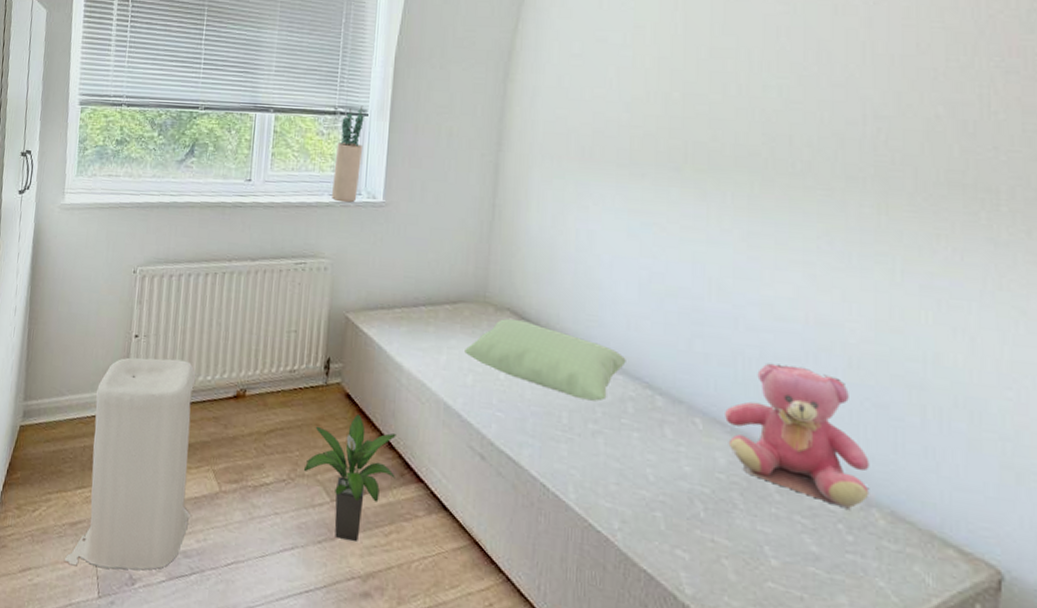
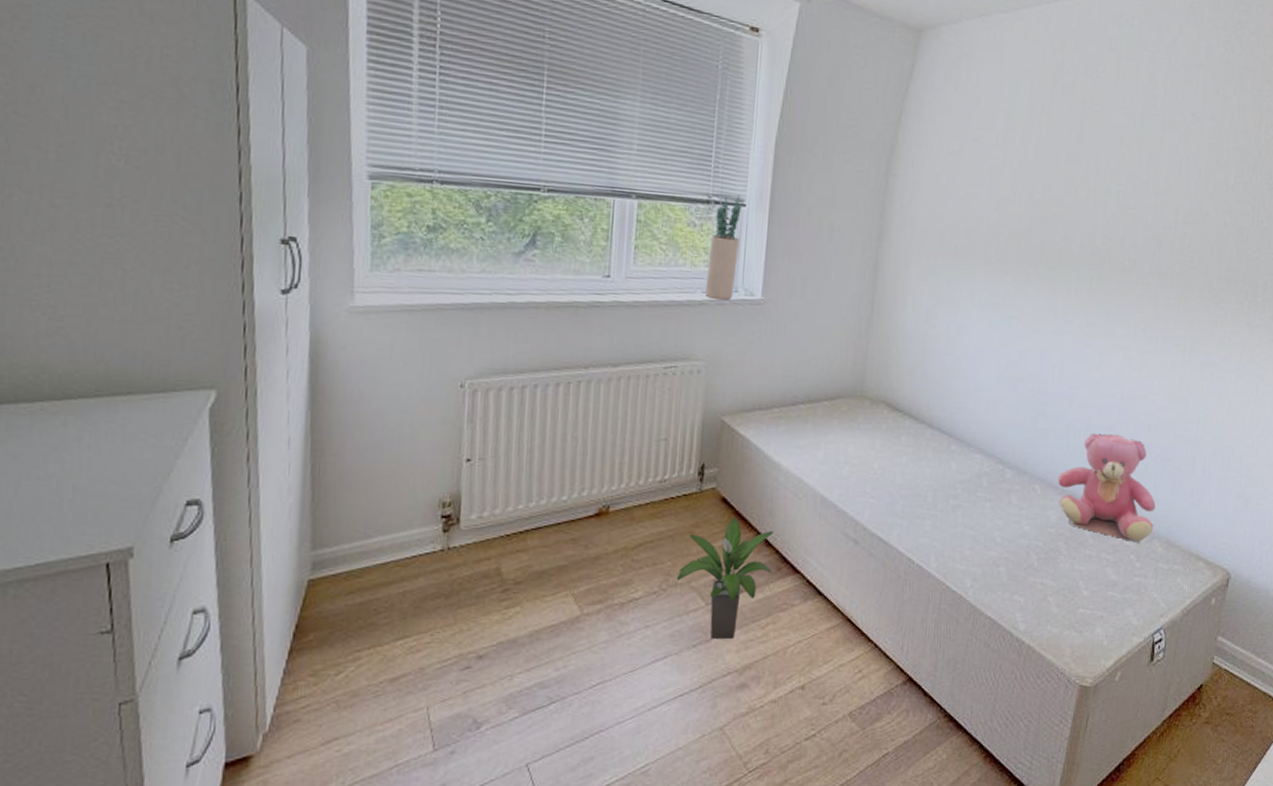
laundry basket: present [64,357,196,570] -> none [384,481,548,724]
cushion: present [465,318,626,401] -> none [841,411,984,479]

